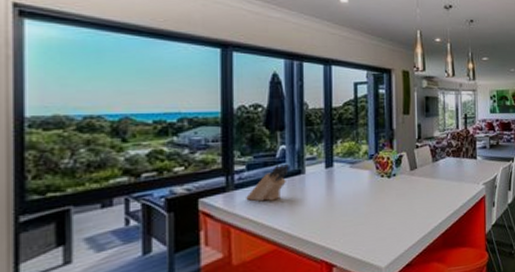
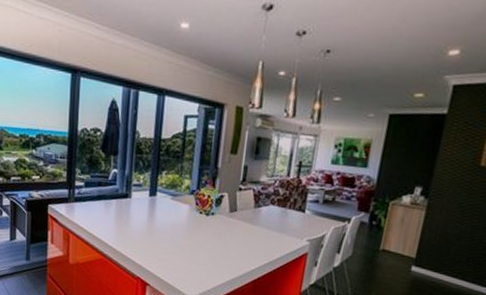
knife block: present [246,163,289,202] -> none [83,186,118,217]

